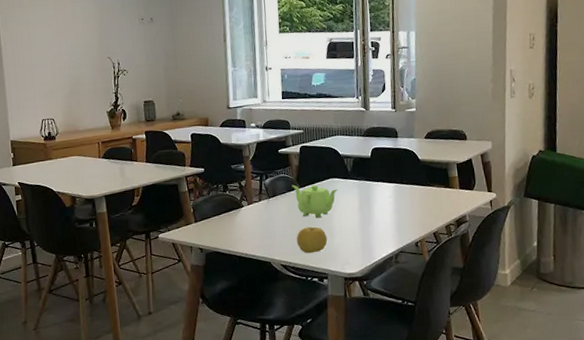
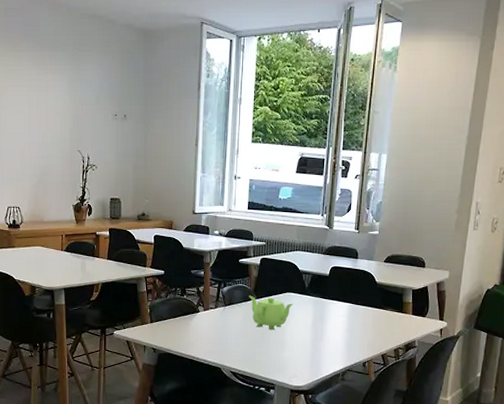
fruit: present [296,226,328,254] -> none [248,337,278,363]

